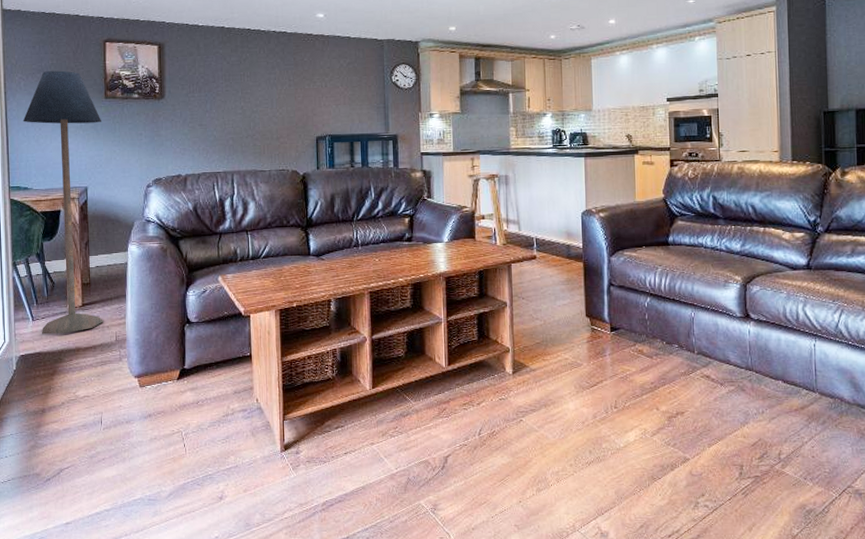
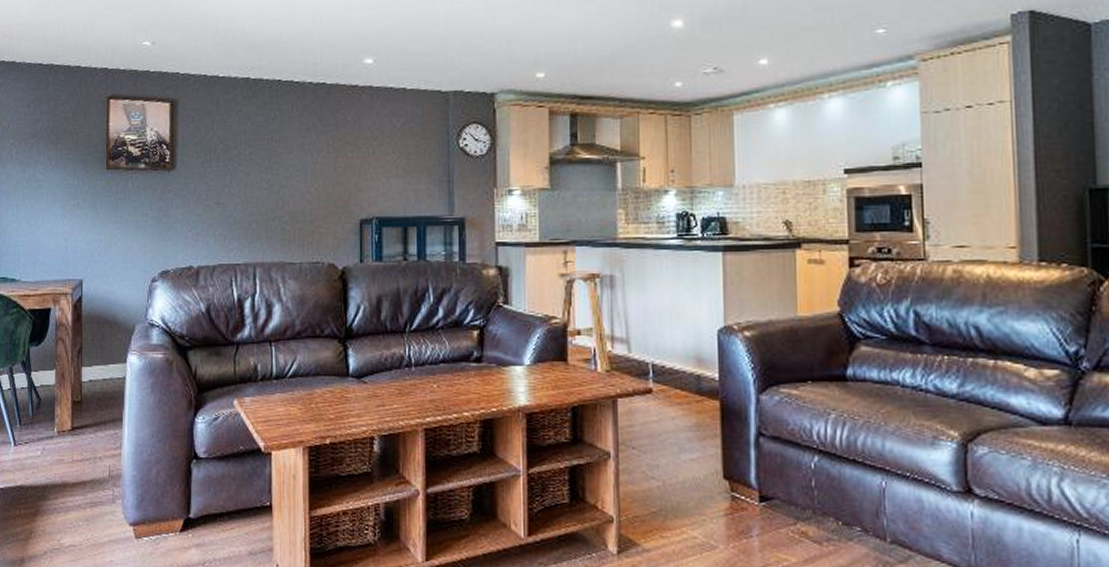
floor lamp: present [23,70,104,334] -> none [13,135,101,465]

